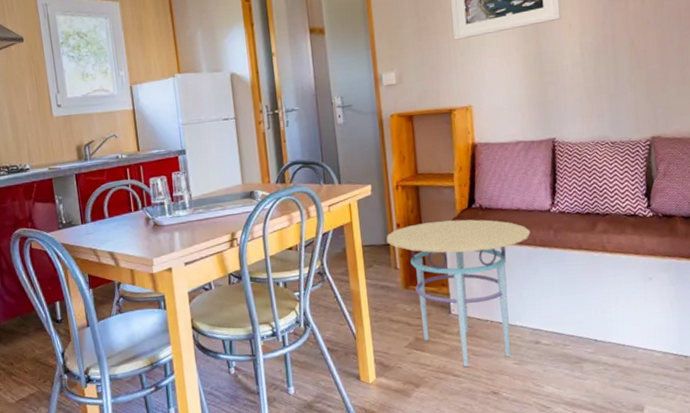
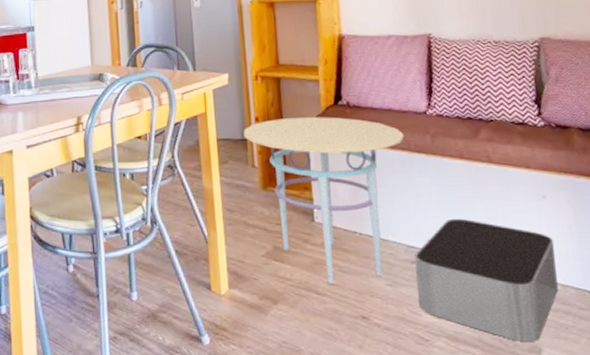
storage bin: none [539,302,660,402] -> present [415,218,559,341]

